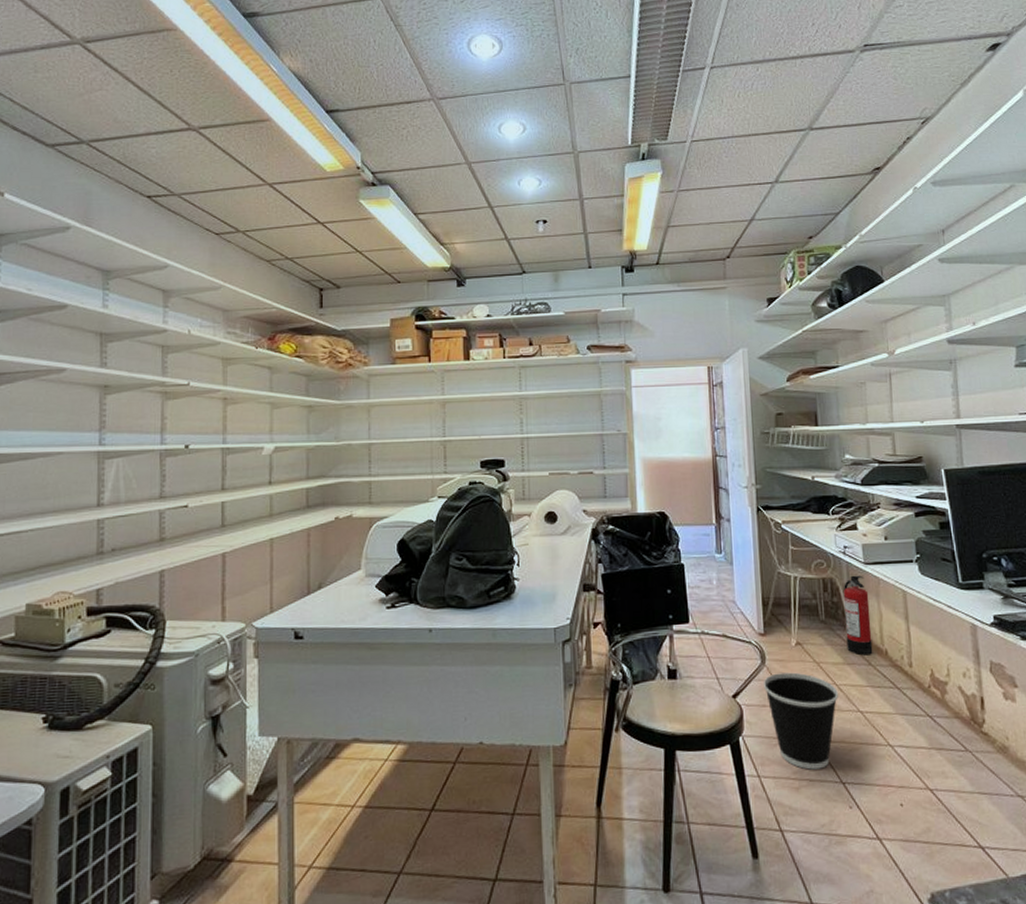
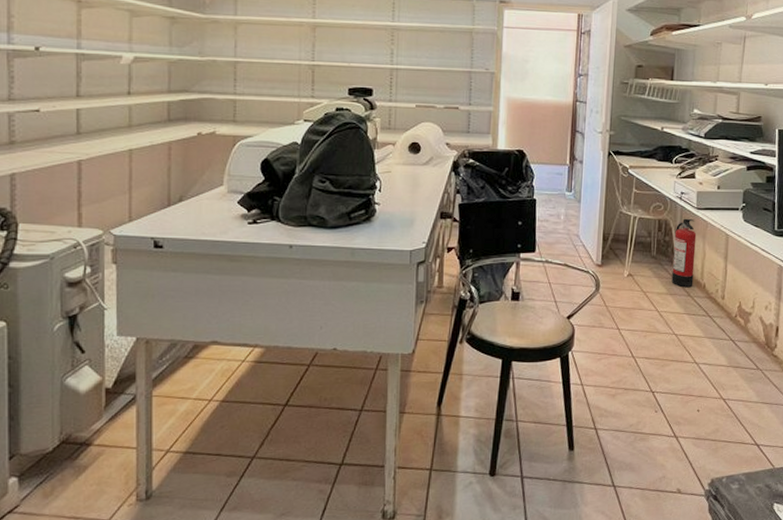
wastebasket: present [763,672,838,770] -> none [595,299,659,381]

